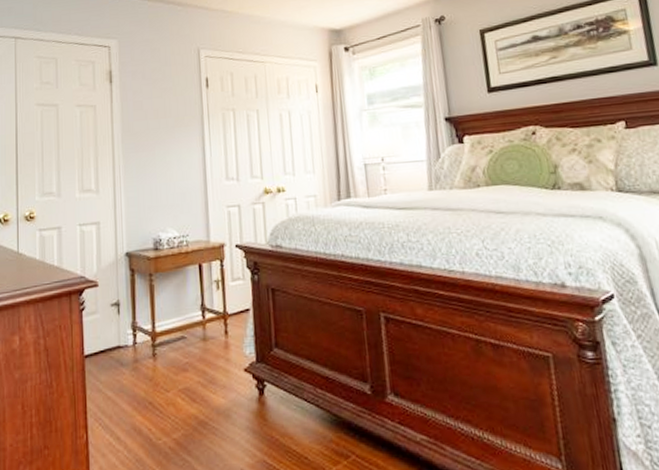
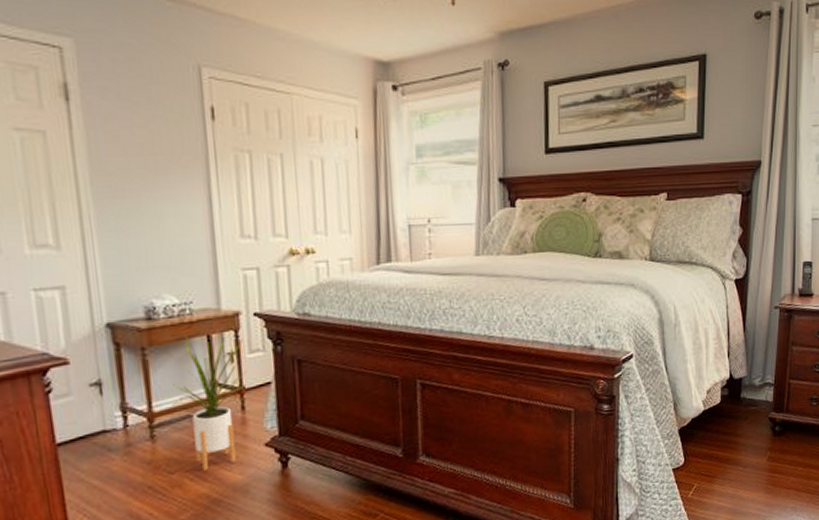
house plant: none [170,259,230,391] -> present [171,329,247,471]

